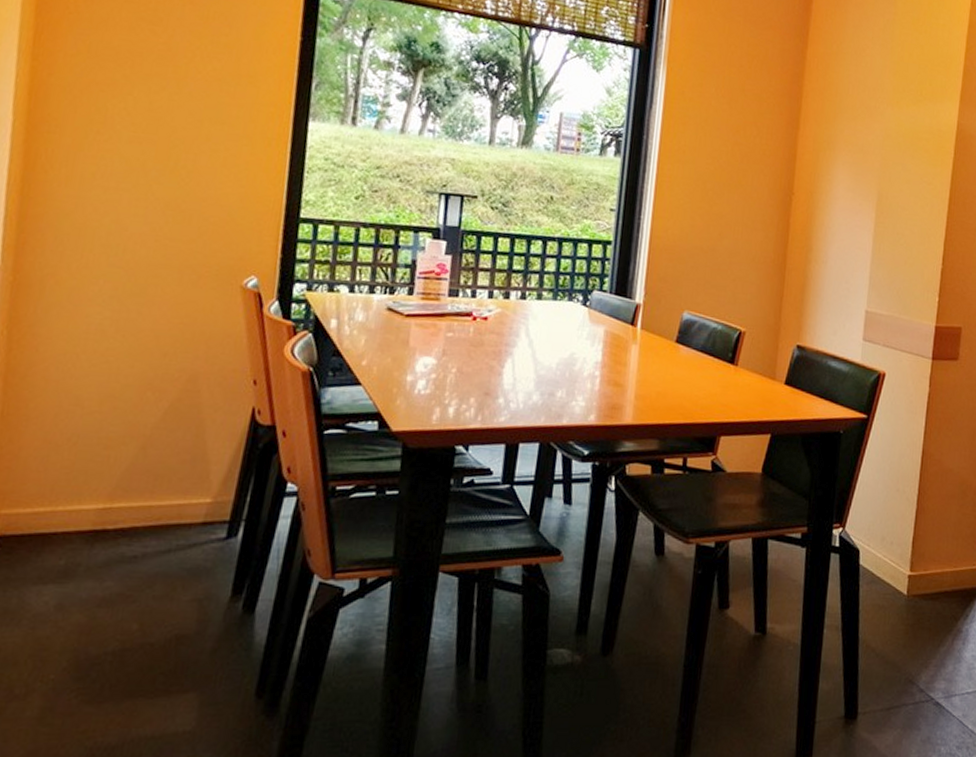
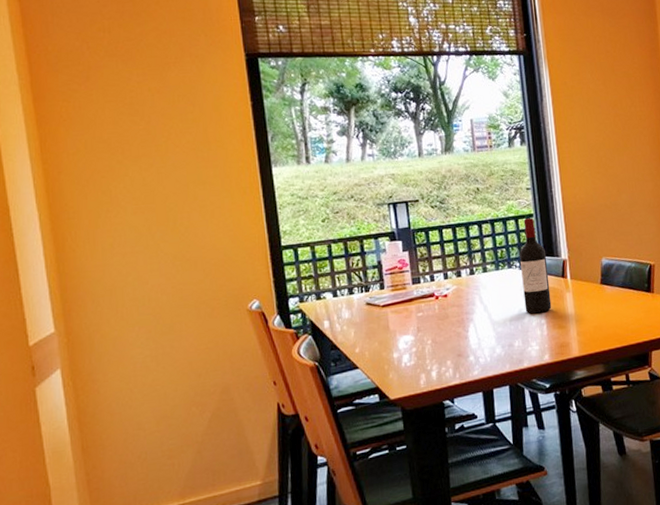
wine bottle: none [578,245,618,363] -> present [519,218,552,314]

